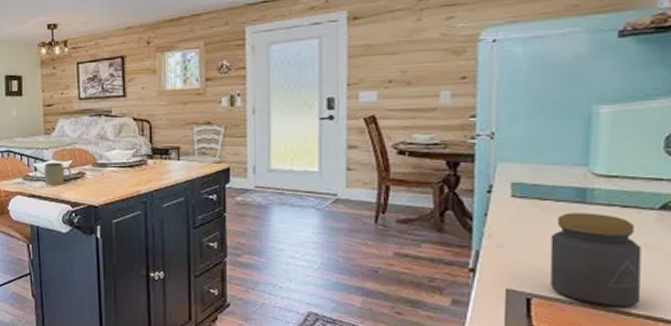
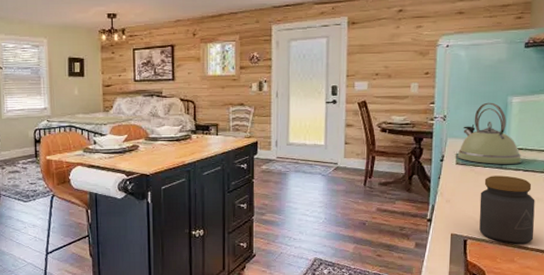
mug: present [43,162,72,186] -> none [102,136,127,157]
kettle: none [513,113,618,199] -> present [457,102,522,165]

